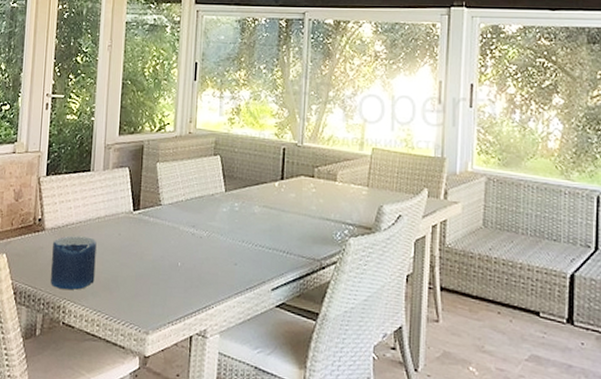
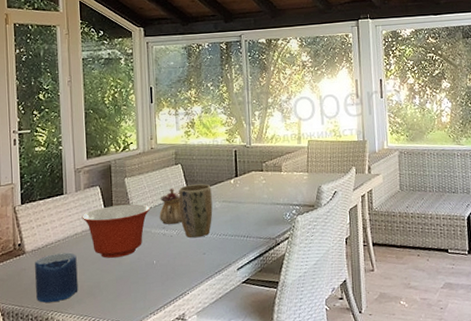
mixing bowl: none [106,192,180,252] -> present [82,204,150,258]
teapot: none [190,181,216,224] -> present [159,188,182,224]
plant pot: none [212,181,252,245] -> present [178,184,213,238]

